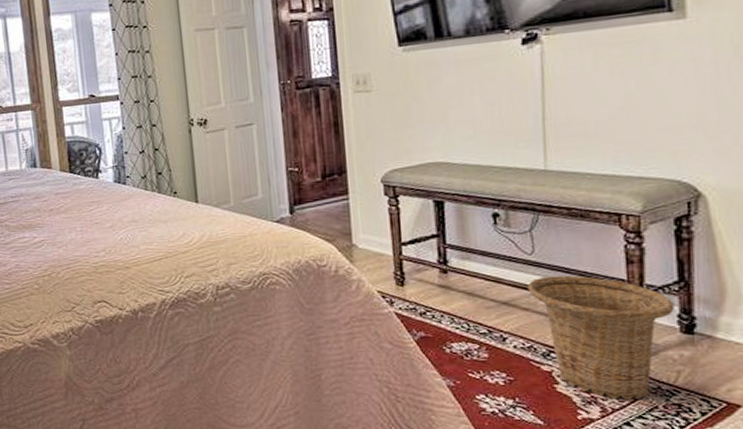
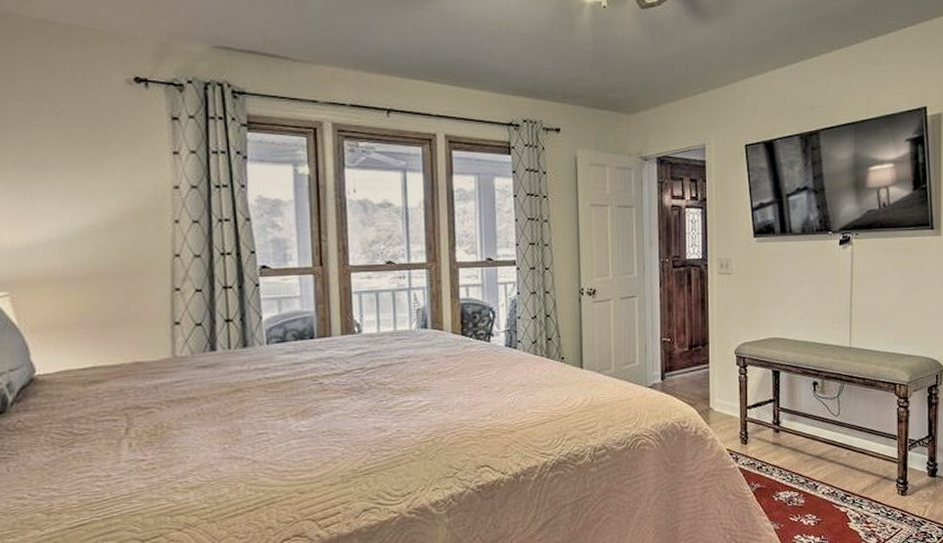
basket: present [528,275,674,400] -> none [834,433,925,532]

